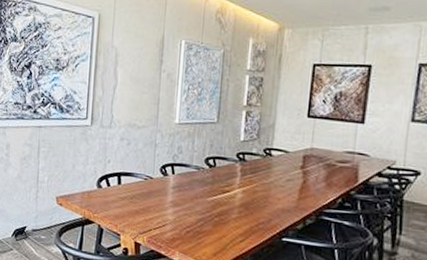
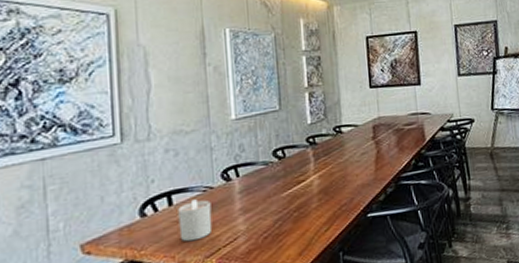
candle: none [123,184,149,218] -> present [178,199,212,242]

